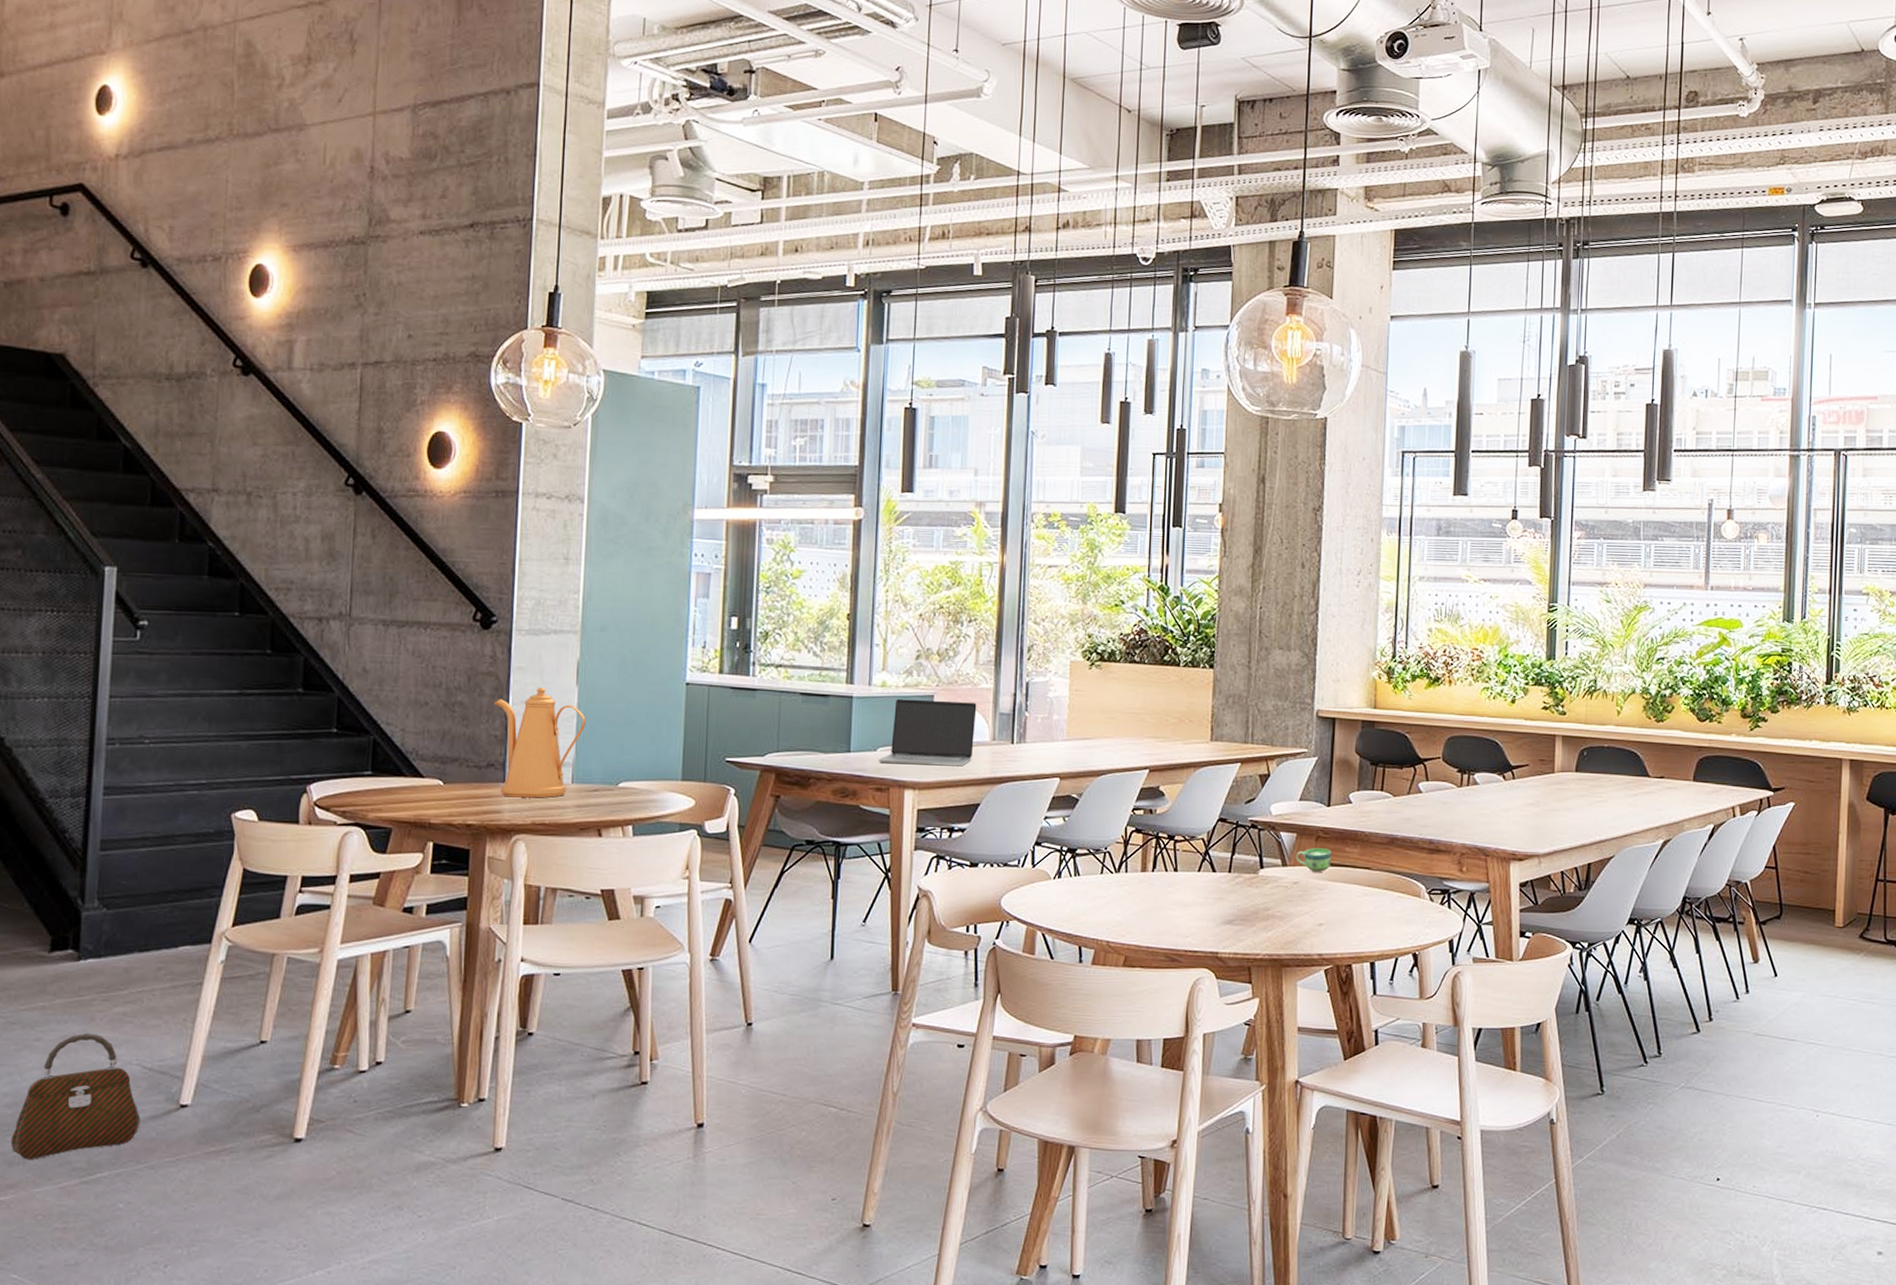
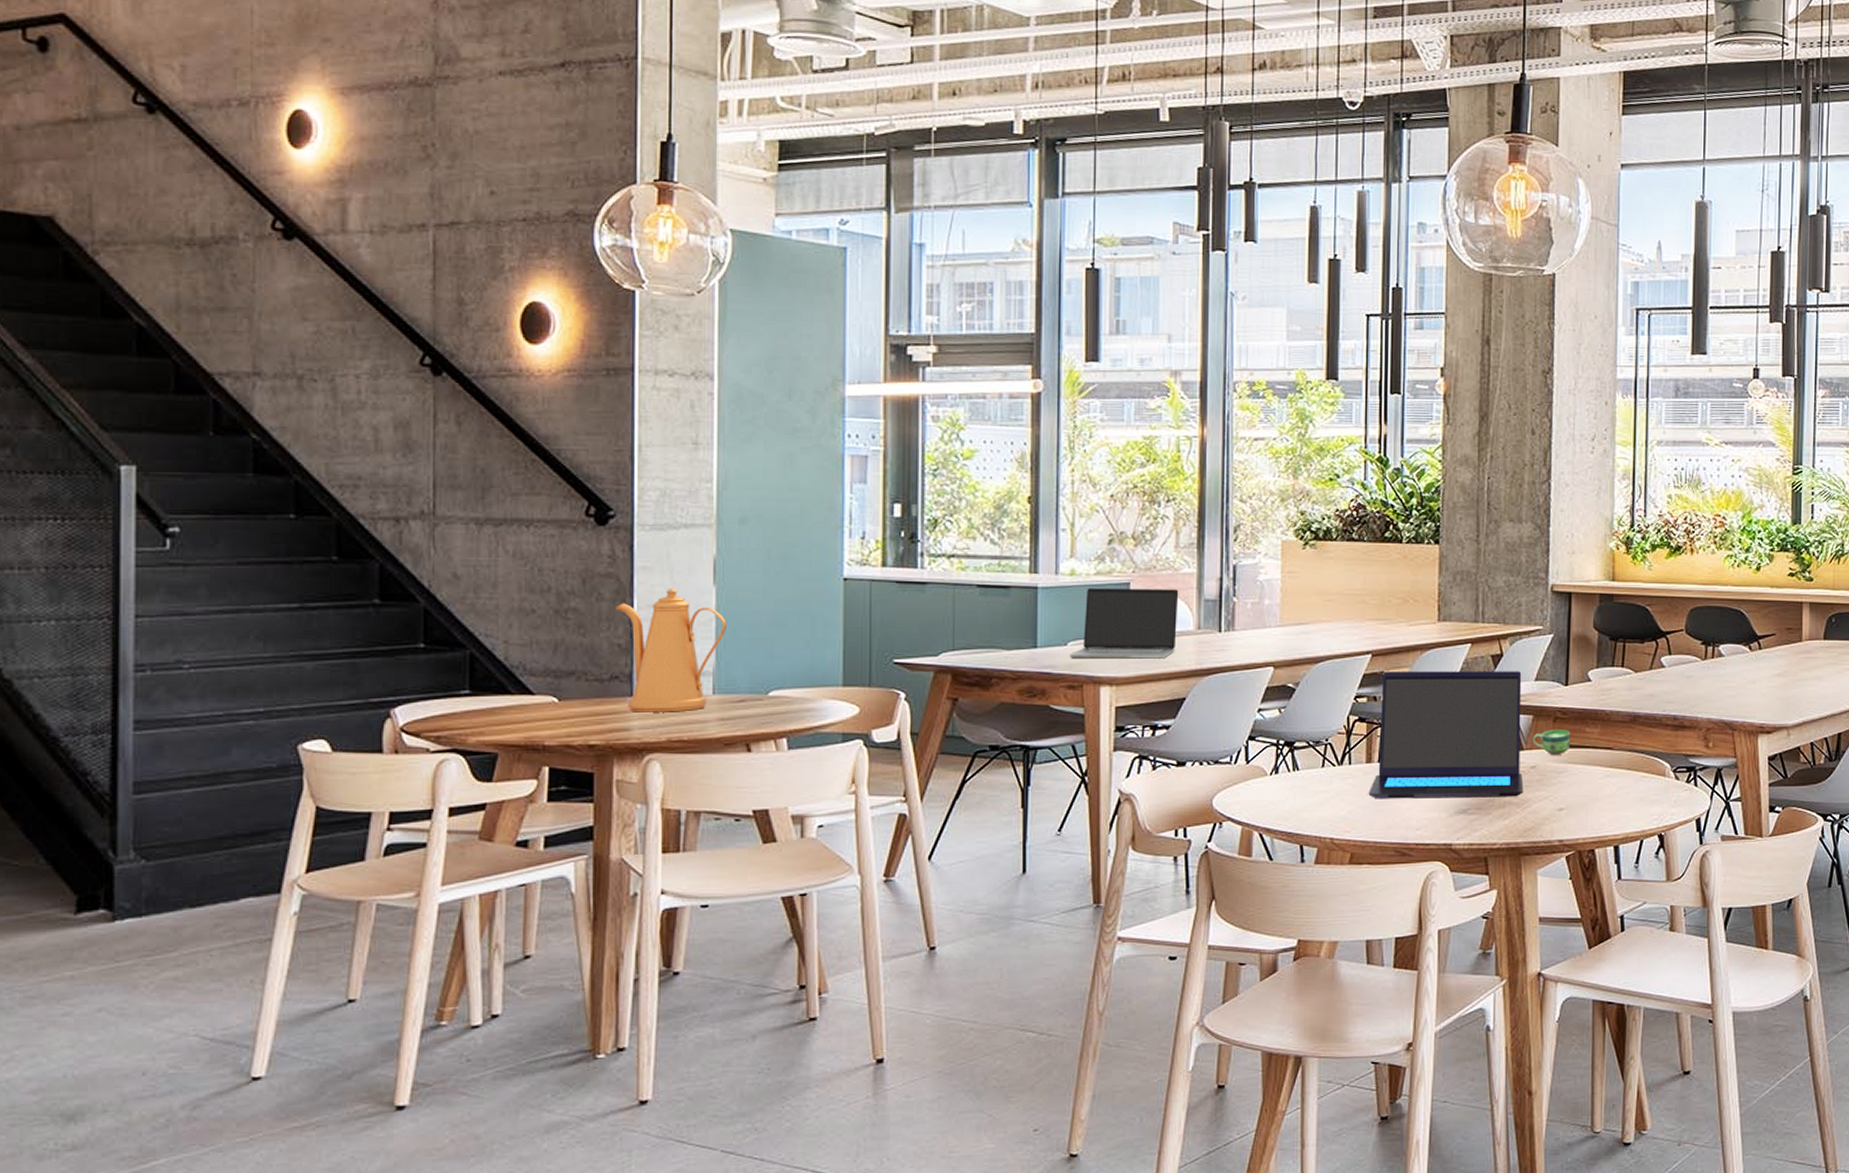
handbag: present [10,1033,141,1159] -> none [38,1003,203,1151]
laptop: none [1142,786,1287,911] -> present [1368,671,1524,799]

